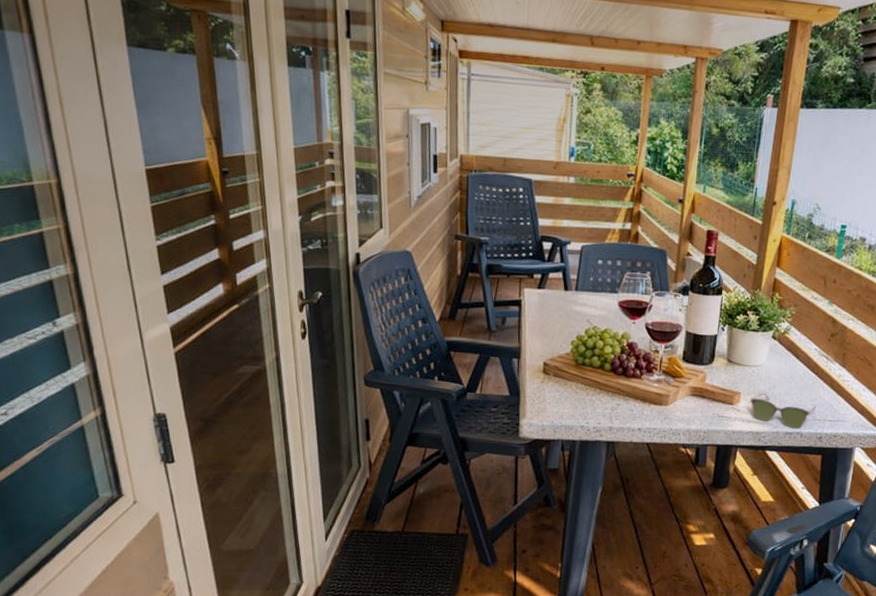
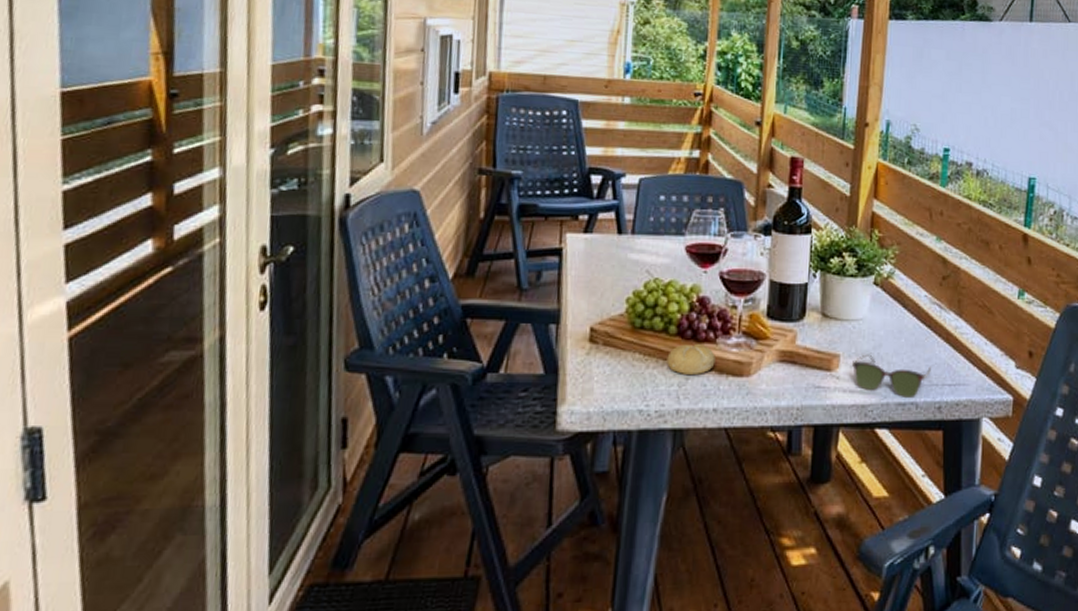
bread roll: none [602,378,641,403] -> present [667,343,715,376]

